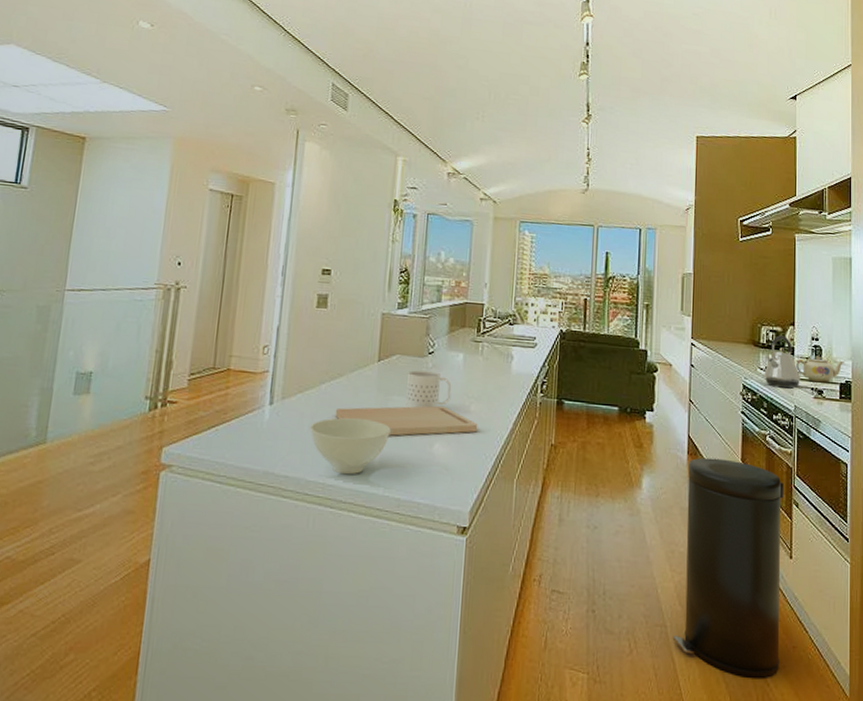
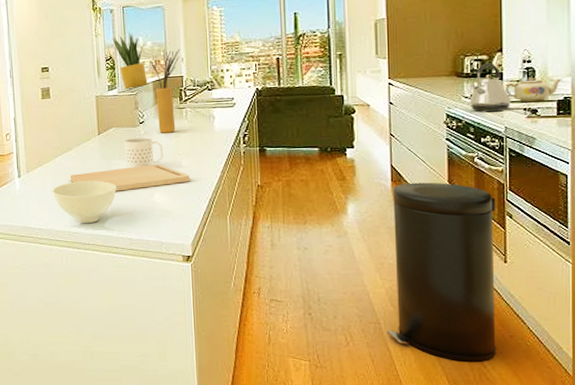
planter: none [411,242,445,311] -> present [112,31,148,90]
vase: none [449,270,485,370] -> present [150,49,180,133]

